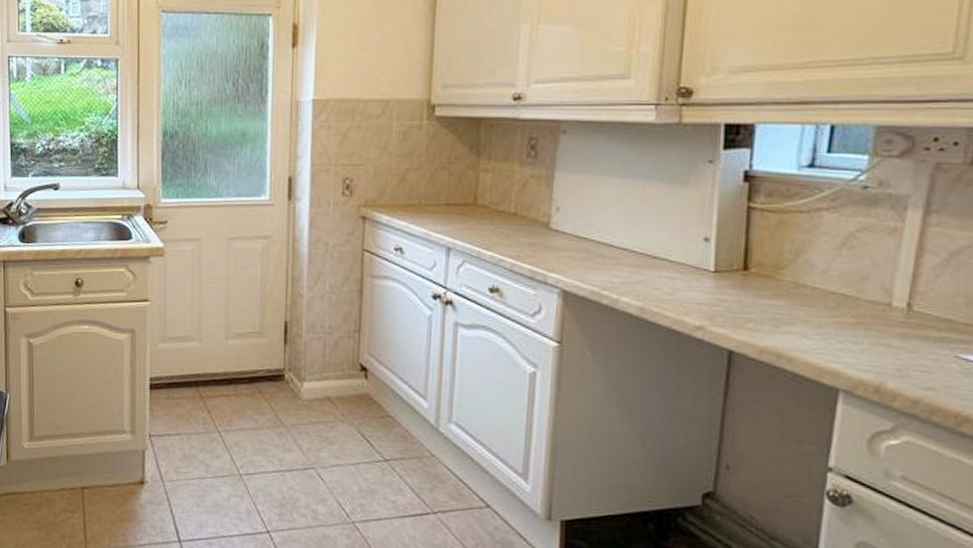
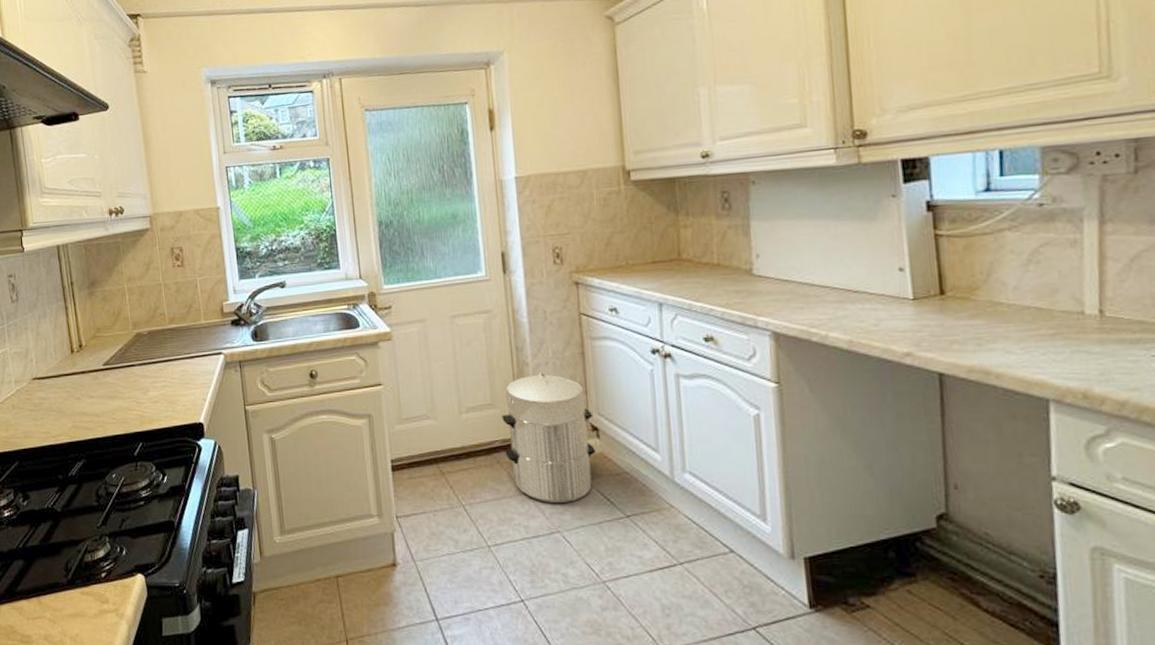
waste bin: none [268,305,364,440] -> present [502,371,595,504]

